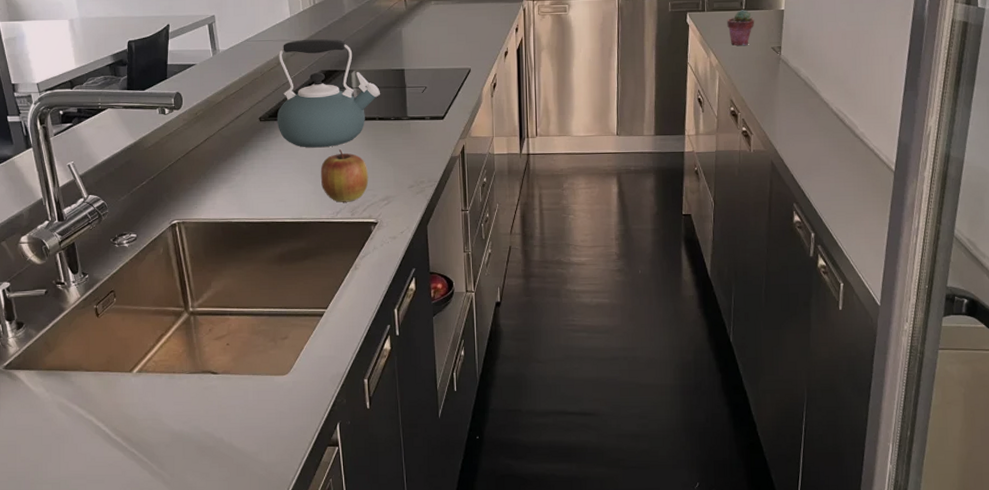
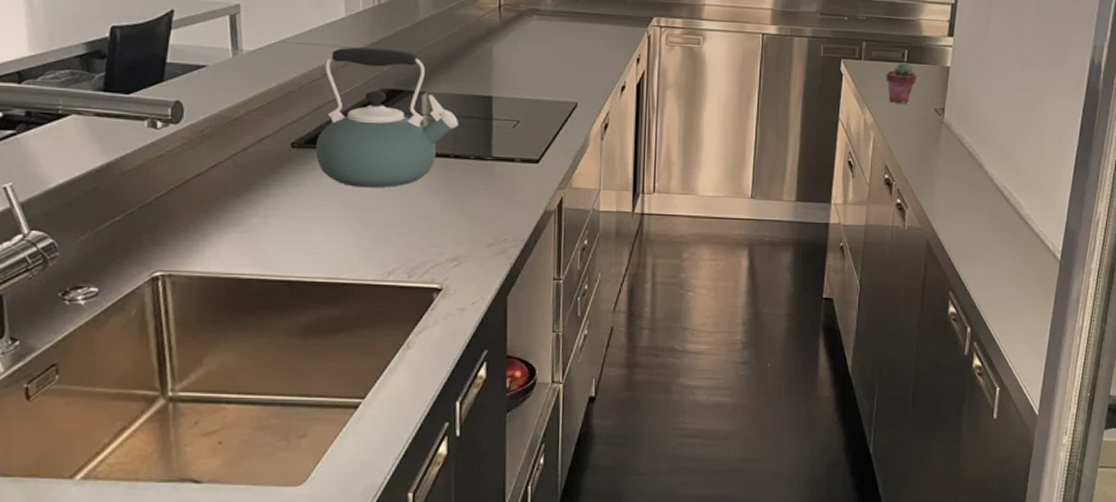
apple: present [320,149,369,202] -> none [369,192,435,261]

